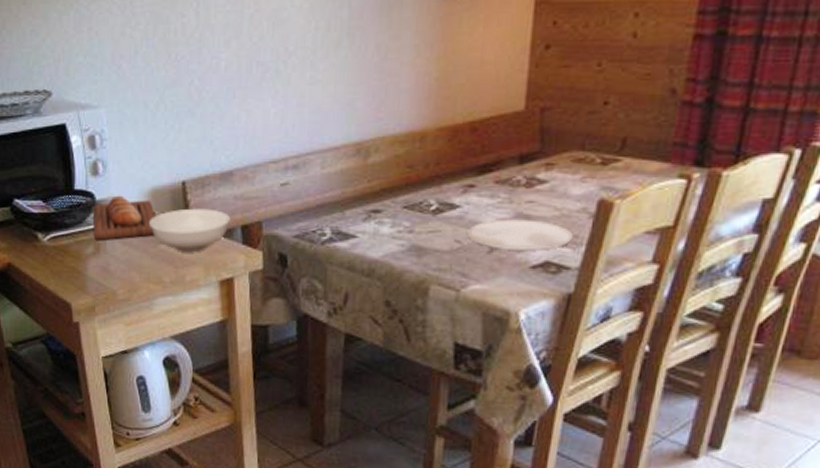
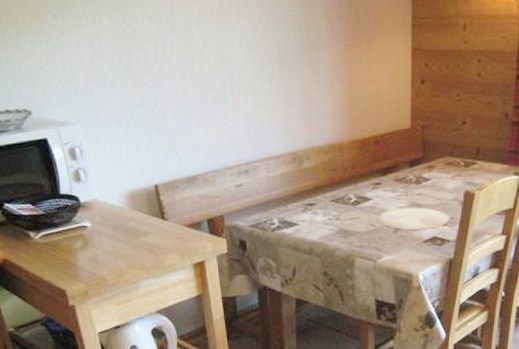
bread loaf: present [92,195,156,240] -> none [78,198,136,236]
bowl: present [148,208,230,252] -> none [129,206,198,242]

